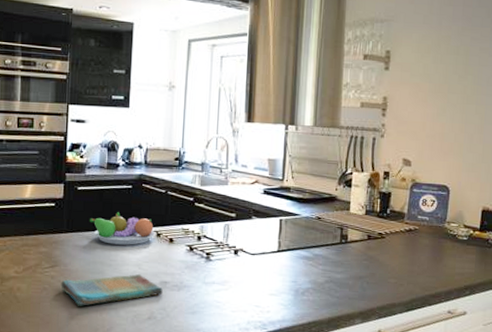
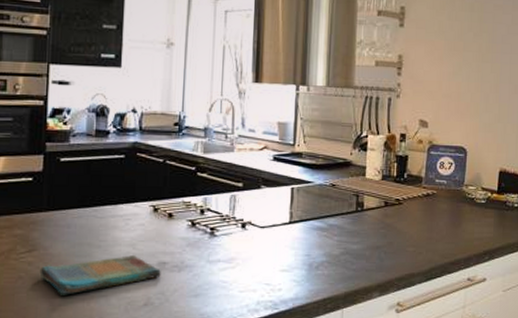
fruit bowl: present [90,212,156,245] -> none [75,186,153,223]

